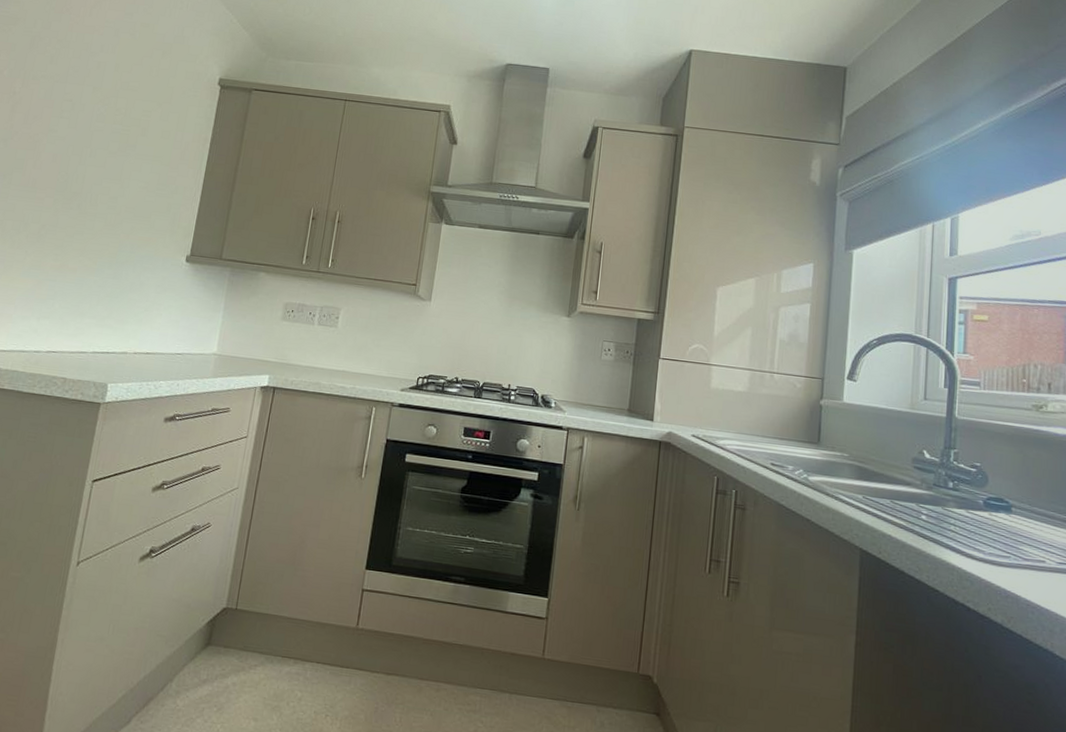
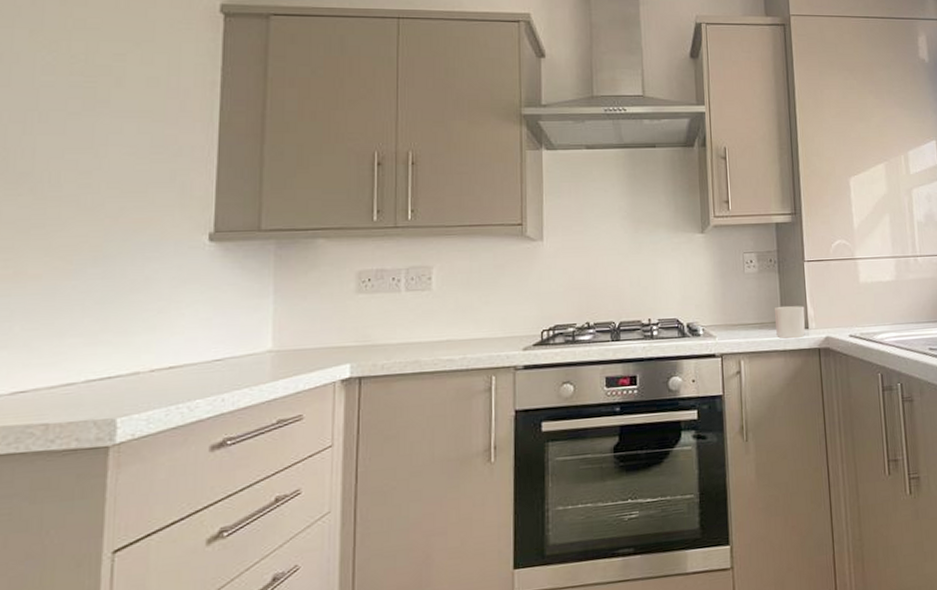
mug: none [622,395,653,429] -> present [774,305,806,339]

